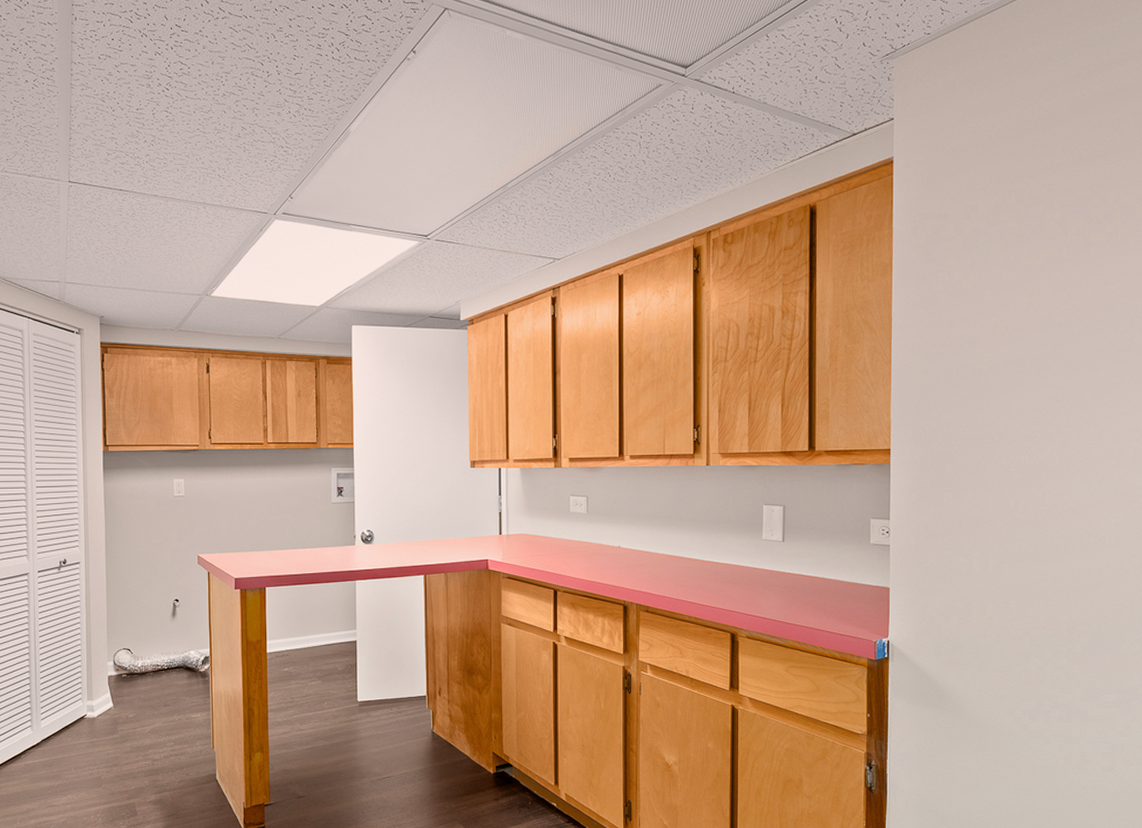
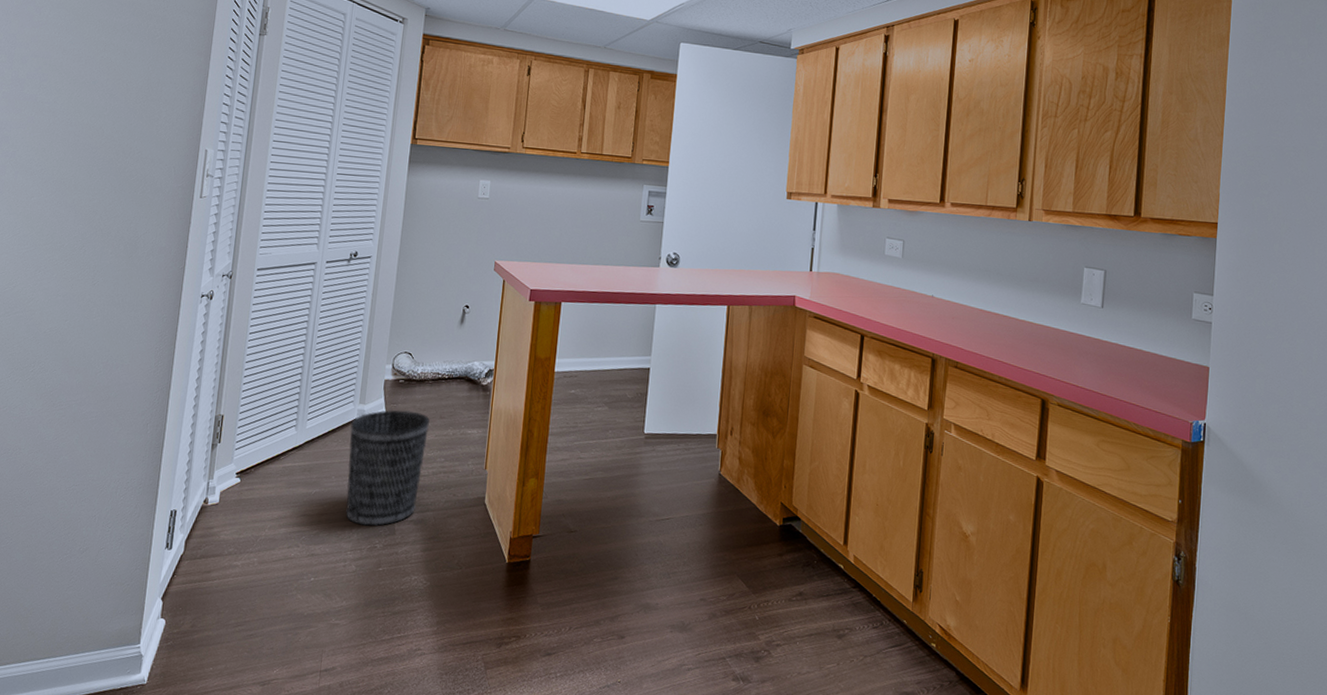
wastebasket: none [82,702,155,810] -> present [346,409,430,526]

